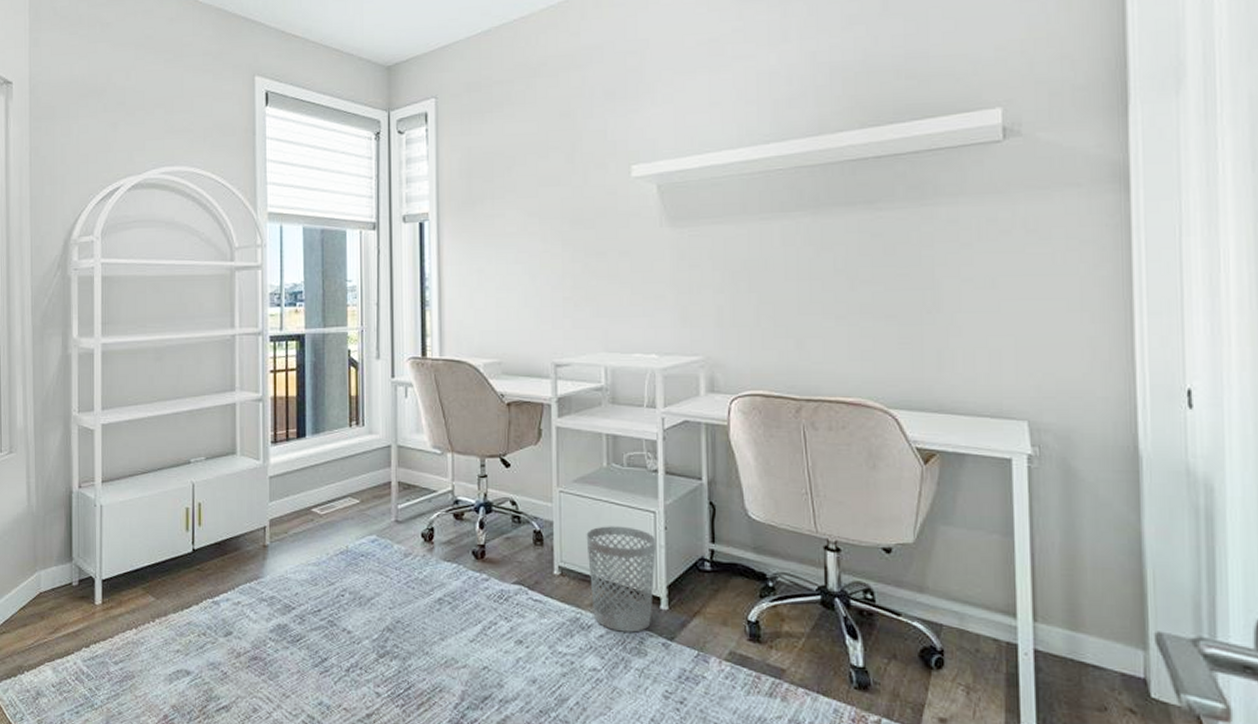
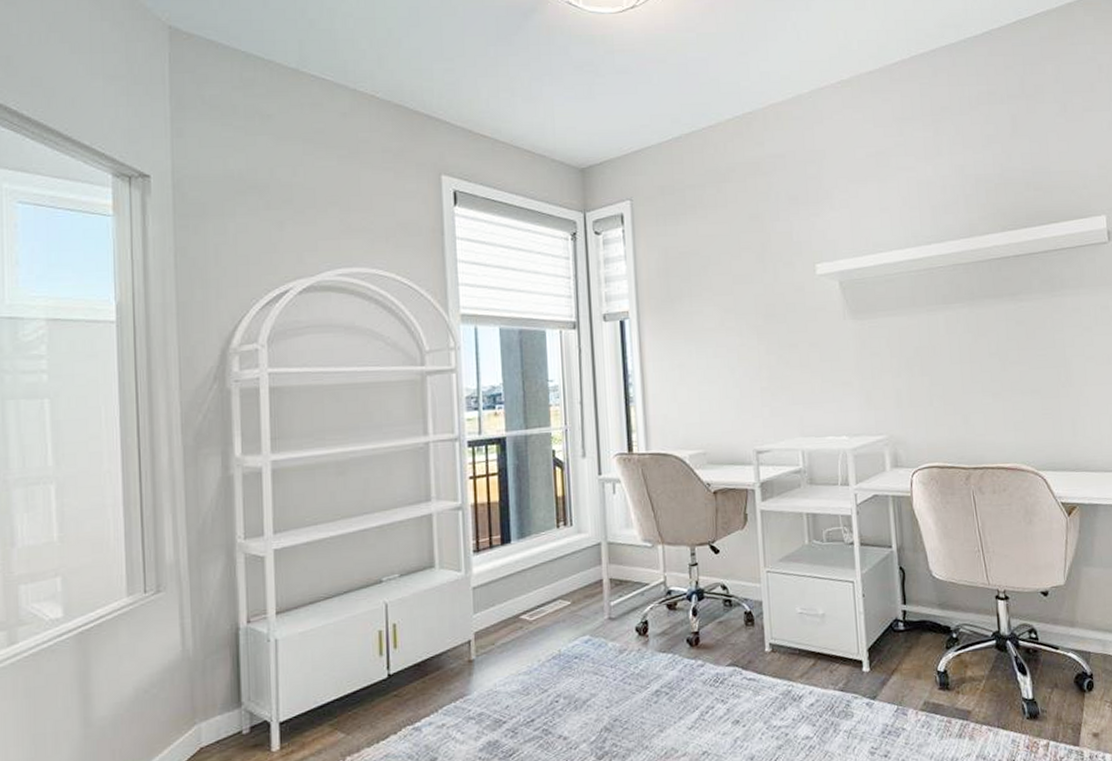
wastebasket: present [586,526,657,632] -> none [793,598,857,698]

